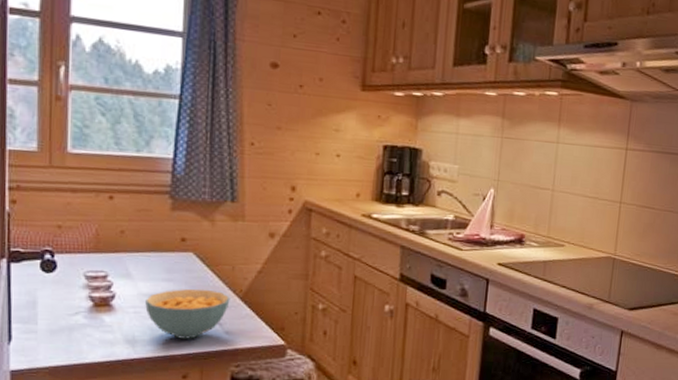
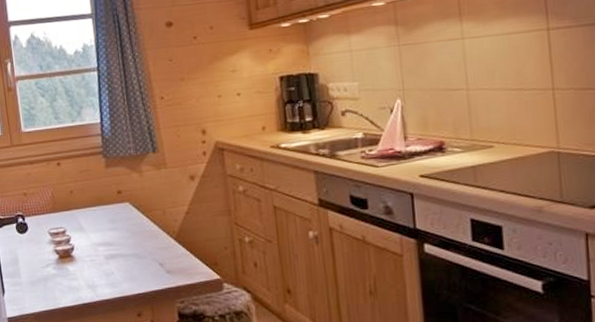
cereal bowl: present [145,288,230,339] -> none [97,234,166,281]

